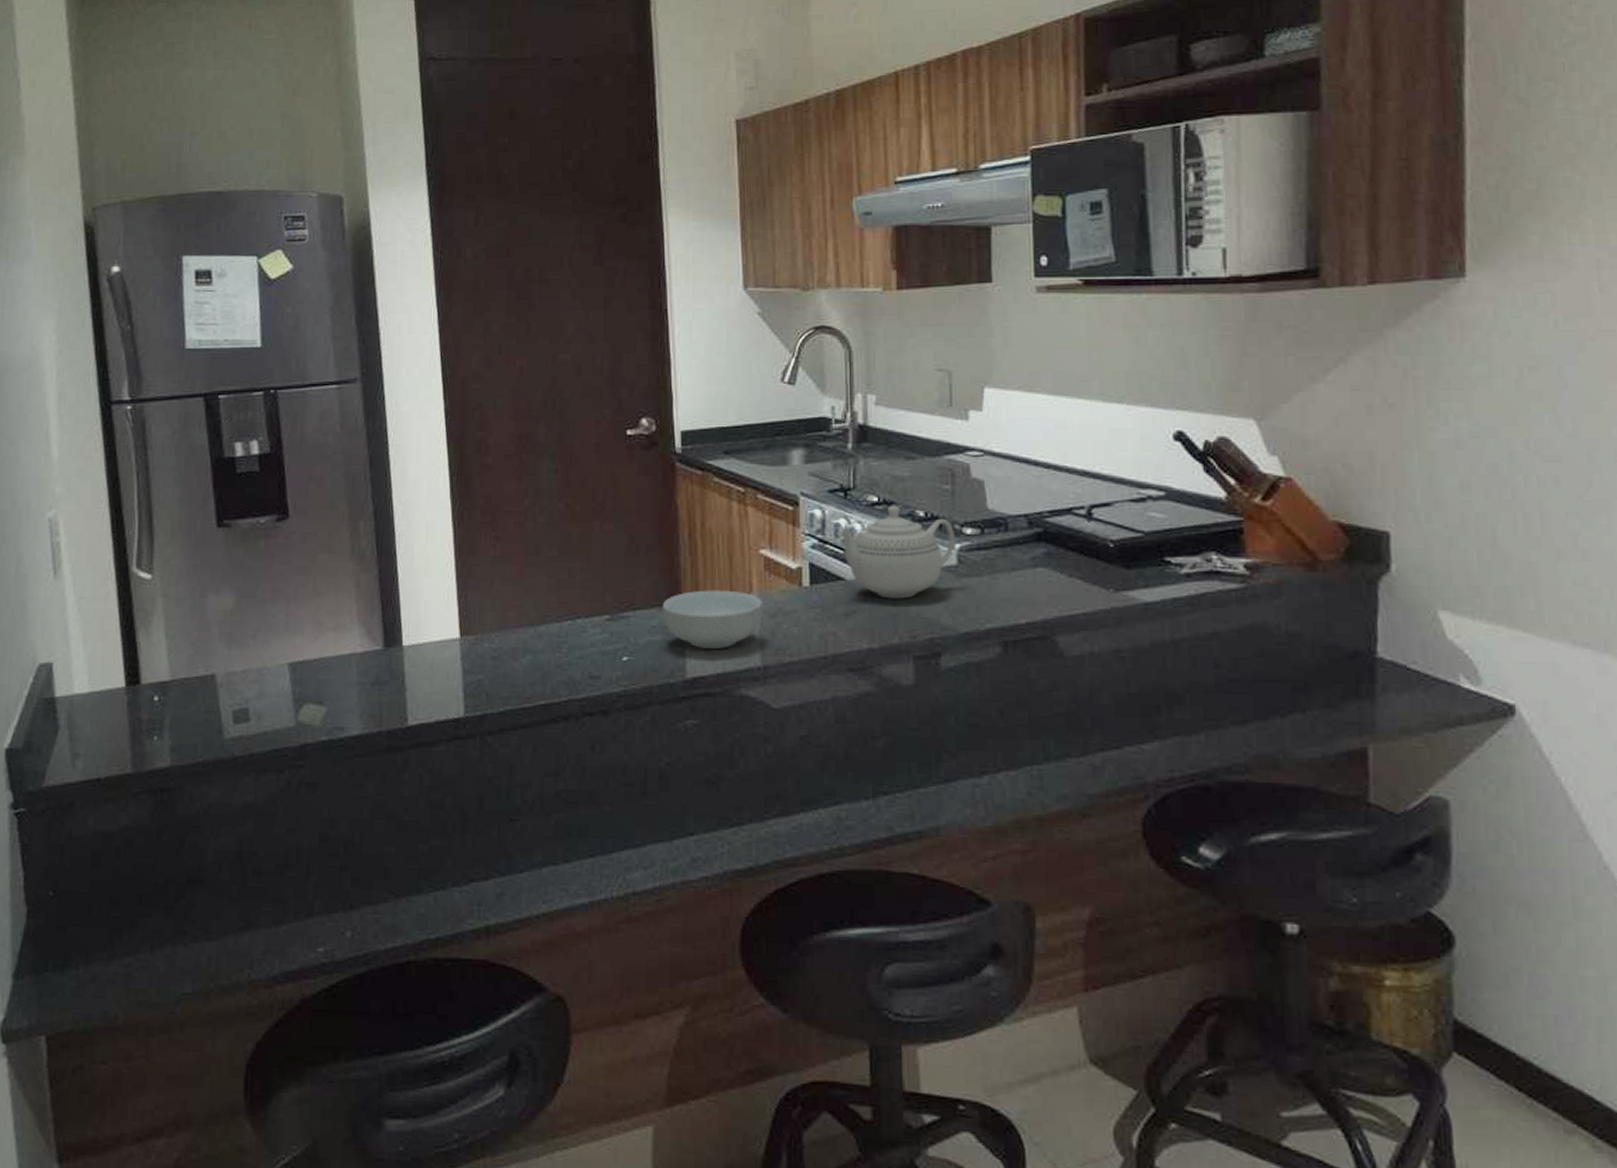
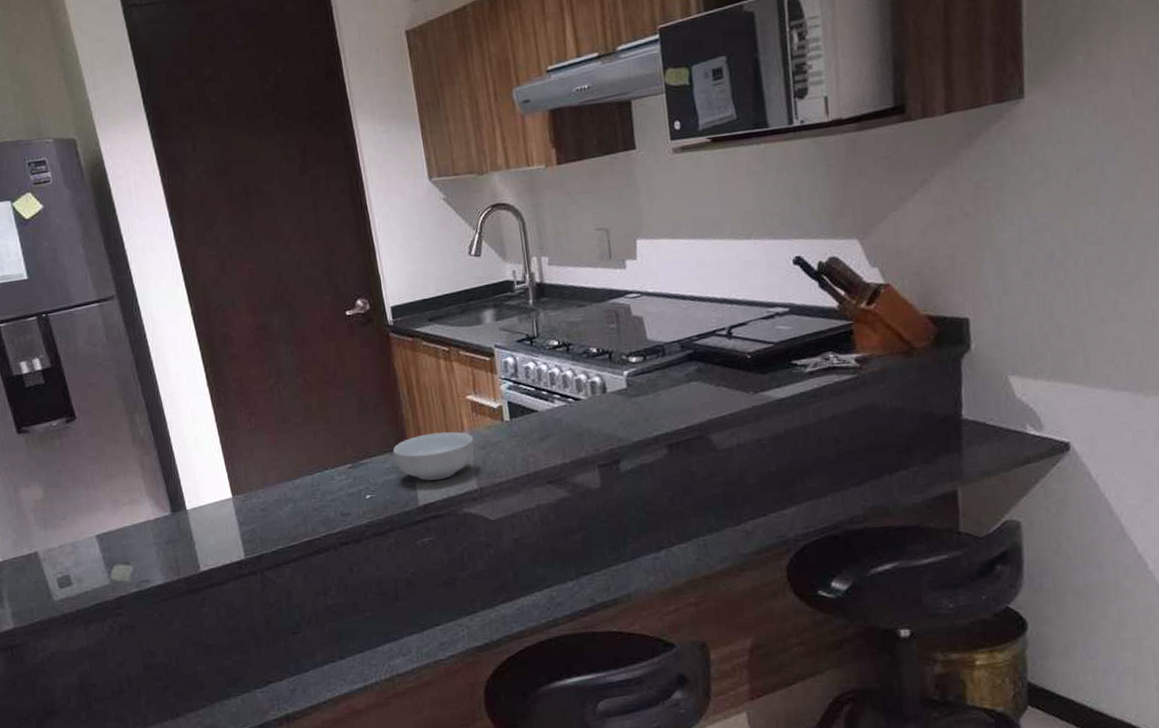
teapot: present [839,505,955,599] -> none [529,346,624,422]

